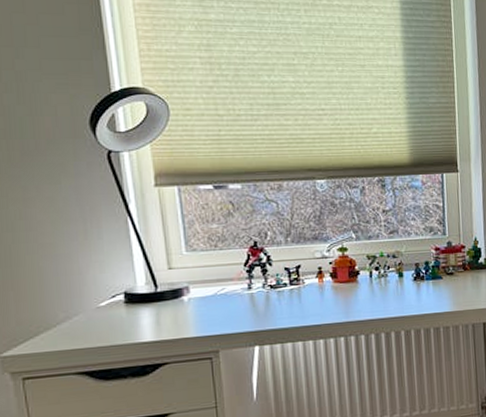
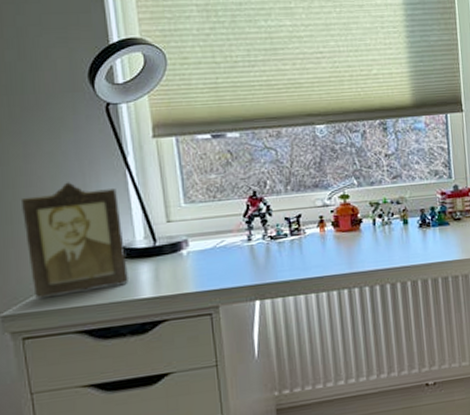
photo frame: none [21,227,130,341] -> present [22,182,128,299]

